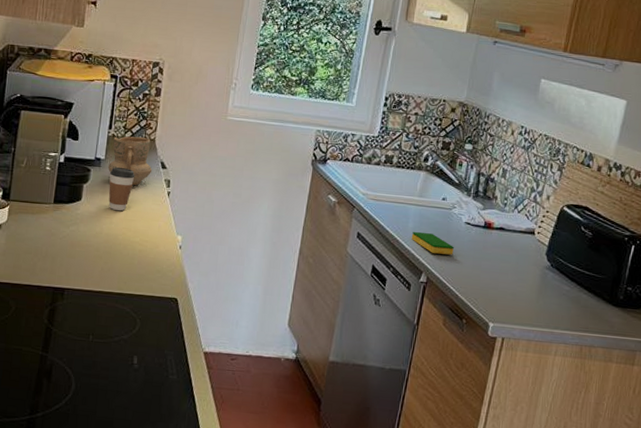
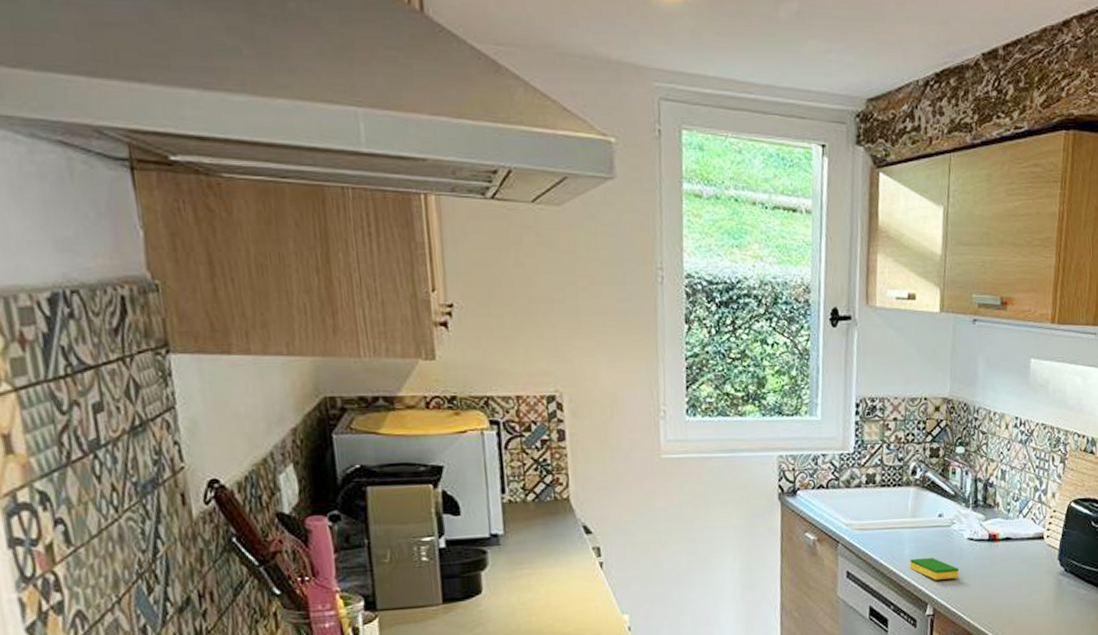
mug: present [108,136,152,185] -> none [511,497,573,561]
coffee cup: present [108,167,135,211] -> none [515,541,551,598]

